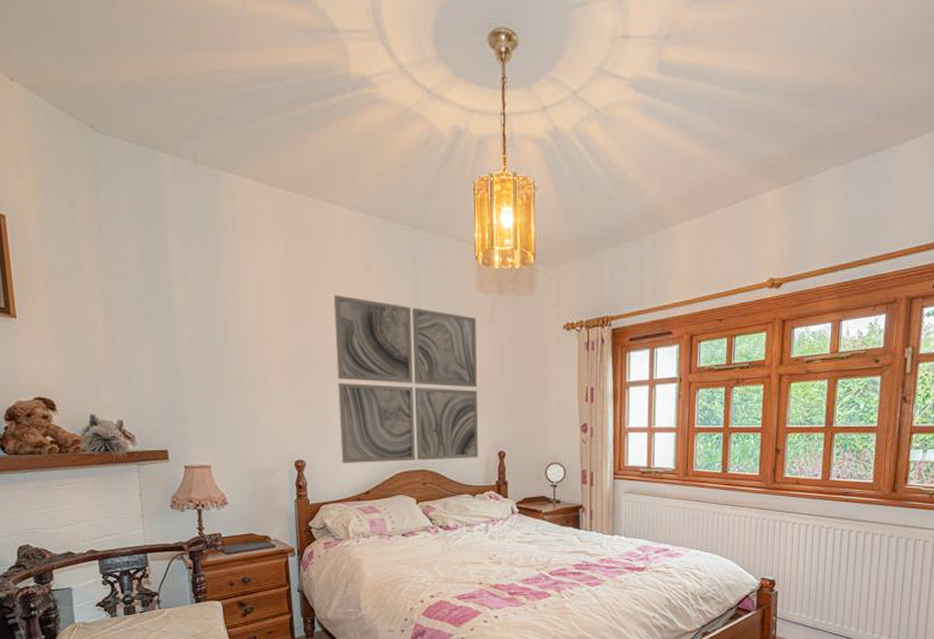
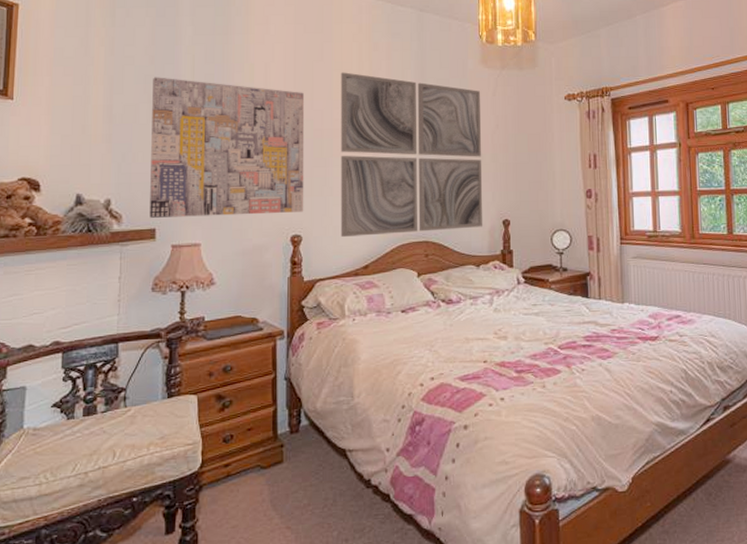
wall art: none [148,297,306,439] -> present [150,77,305,218]

